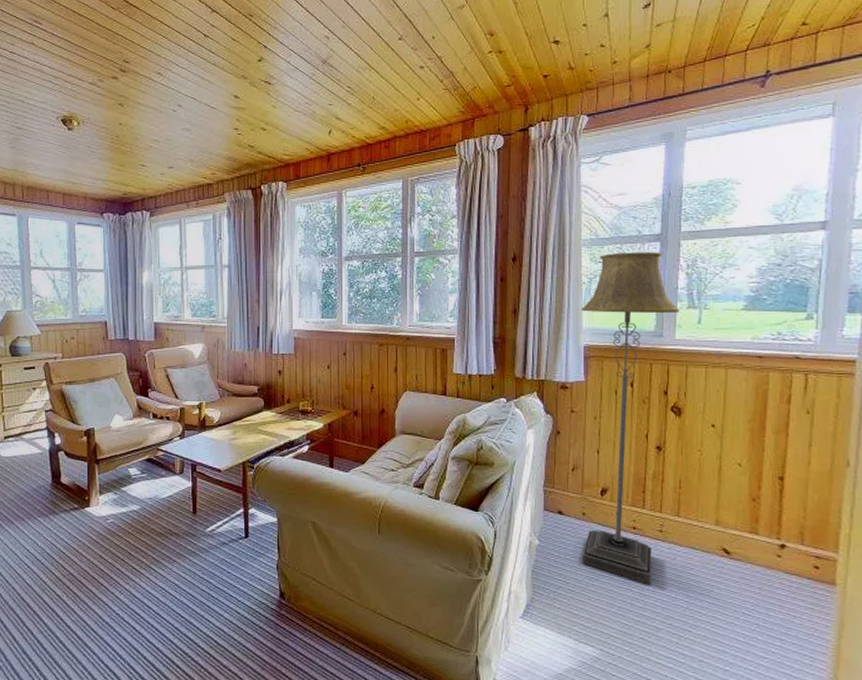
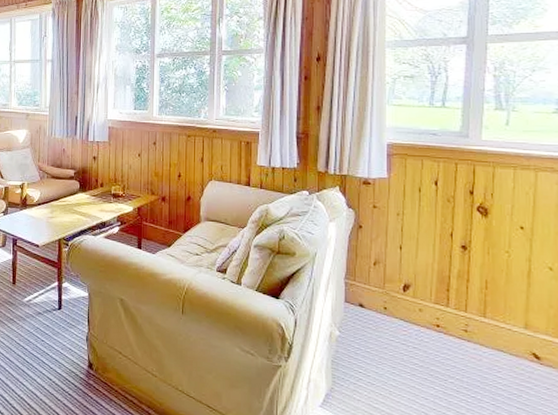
floor lamp: present [581,251,680,585] -> none [383,54,487,385]

